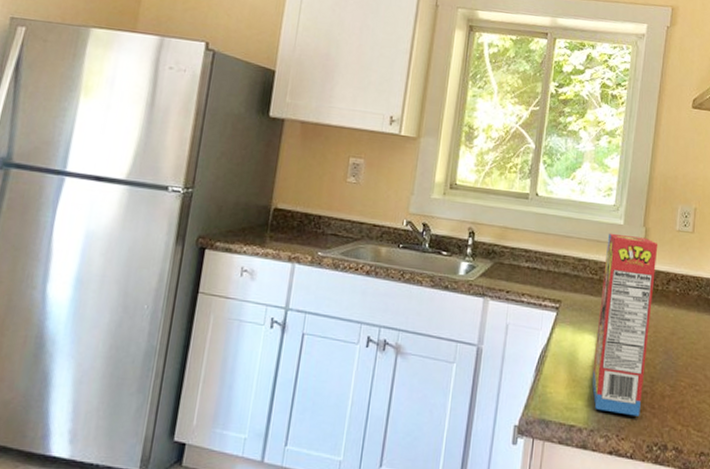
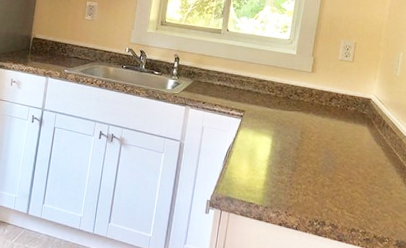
cereal box: present [592,233,658,416] -> none [267,60,324,199]

